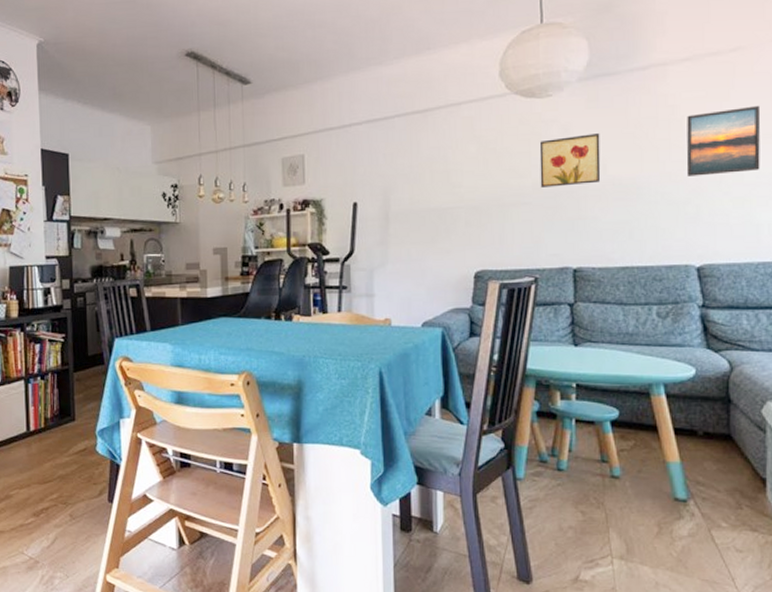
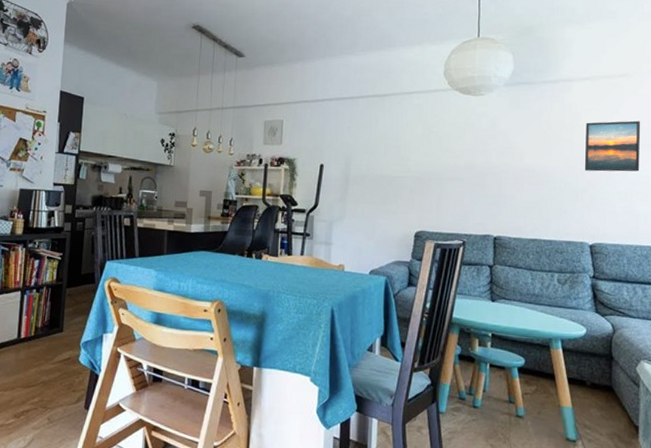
wall art: present [539,132,601,187] -> none [471,128,519,169]

